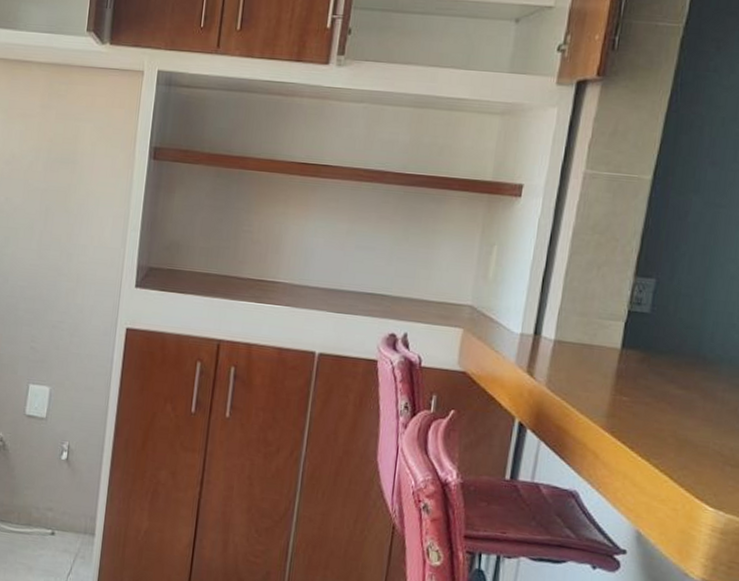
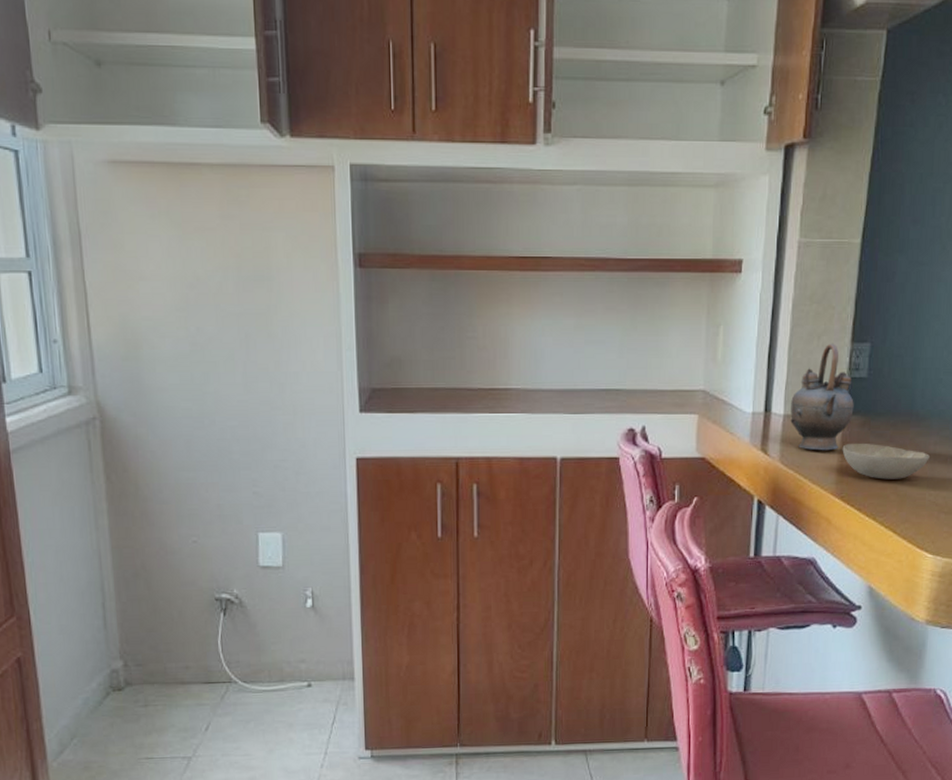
teapot: none [561,274,633,383] -> present [790,343,854,451]
bowl: none [616,377,717,423] -> present [842,443,930,480]

